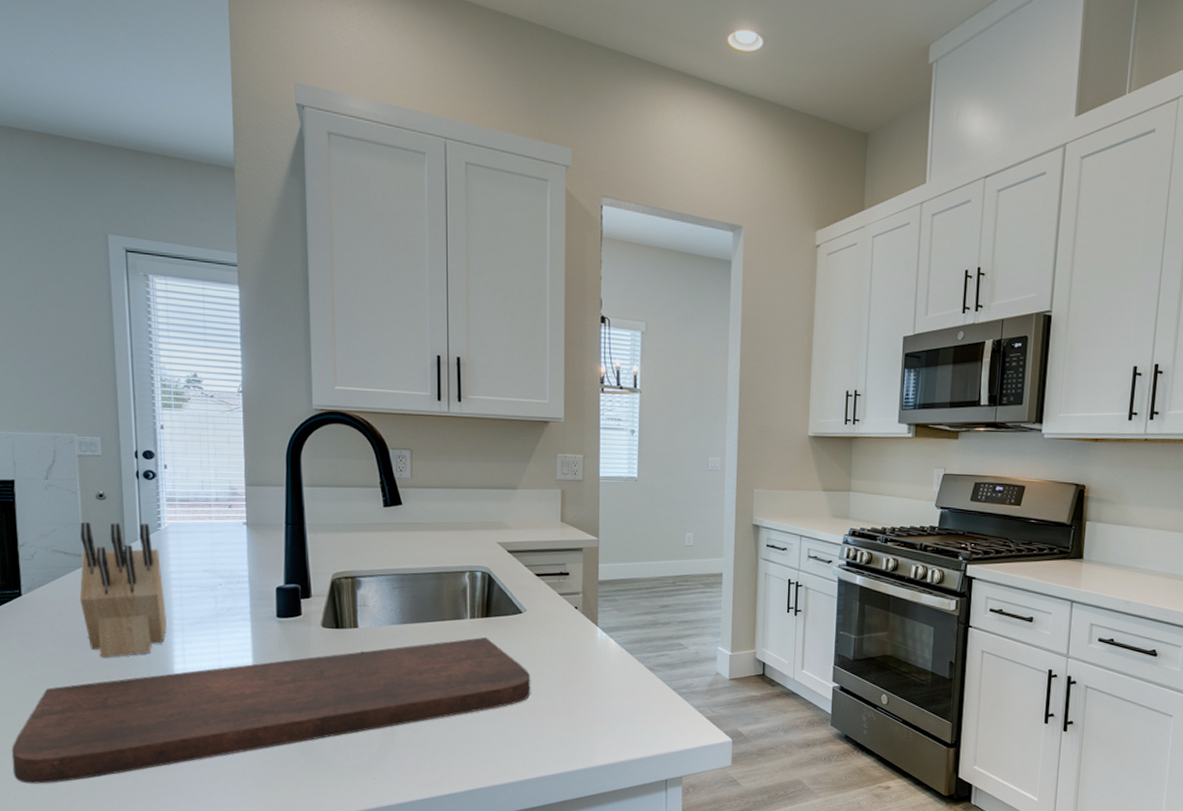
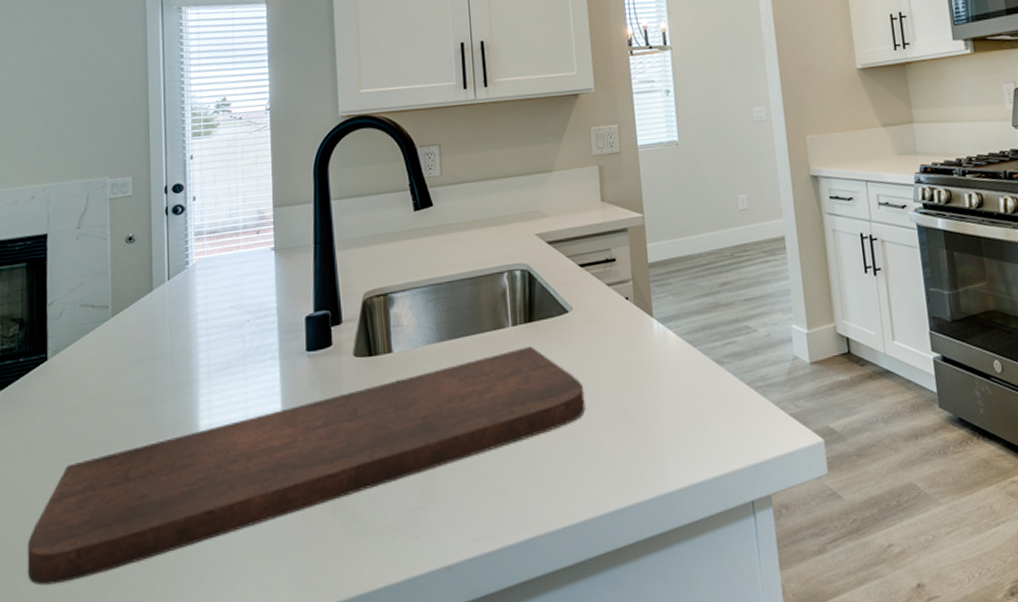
knife block: present [79,521,167,658] -> none [105,263,192,422]

